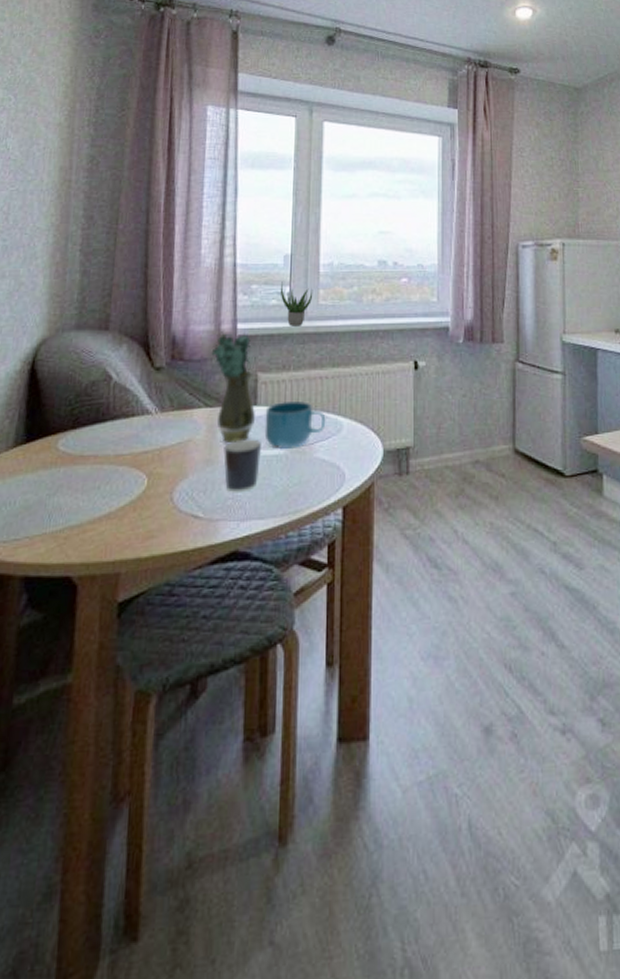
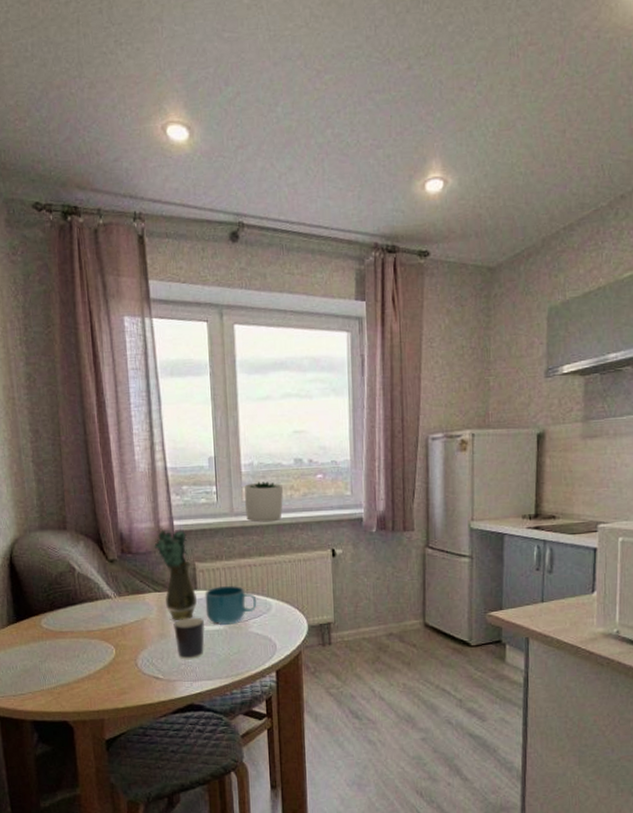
potted plant: present [280,282,313,328] -> none [207,482,237,523]
planter: none [320,284,363,329] -> present [244,482,283,523]

